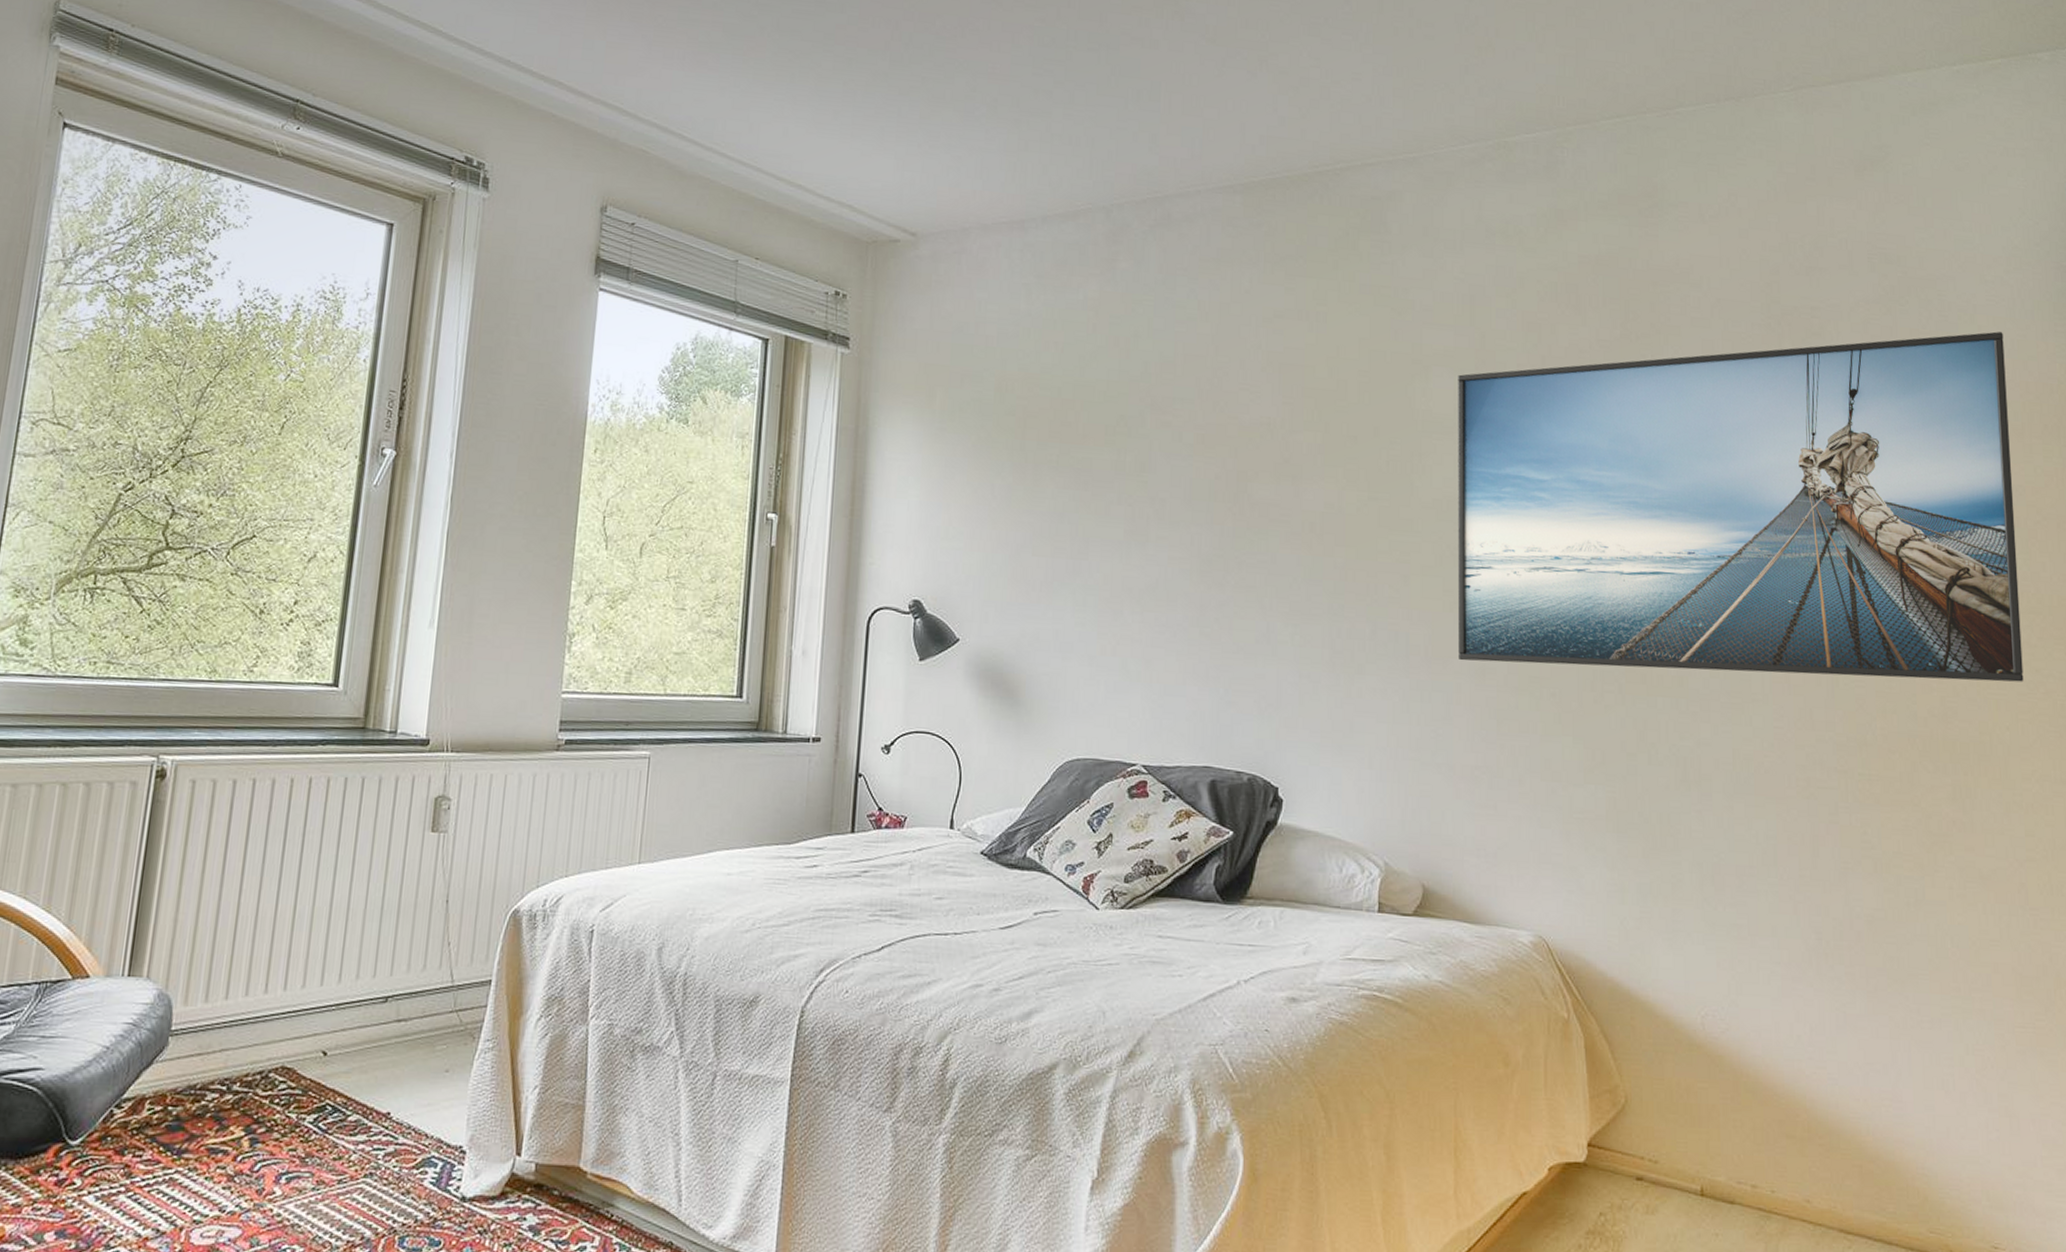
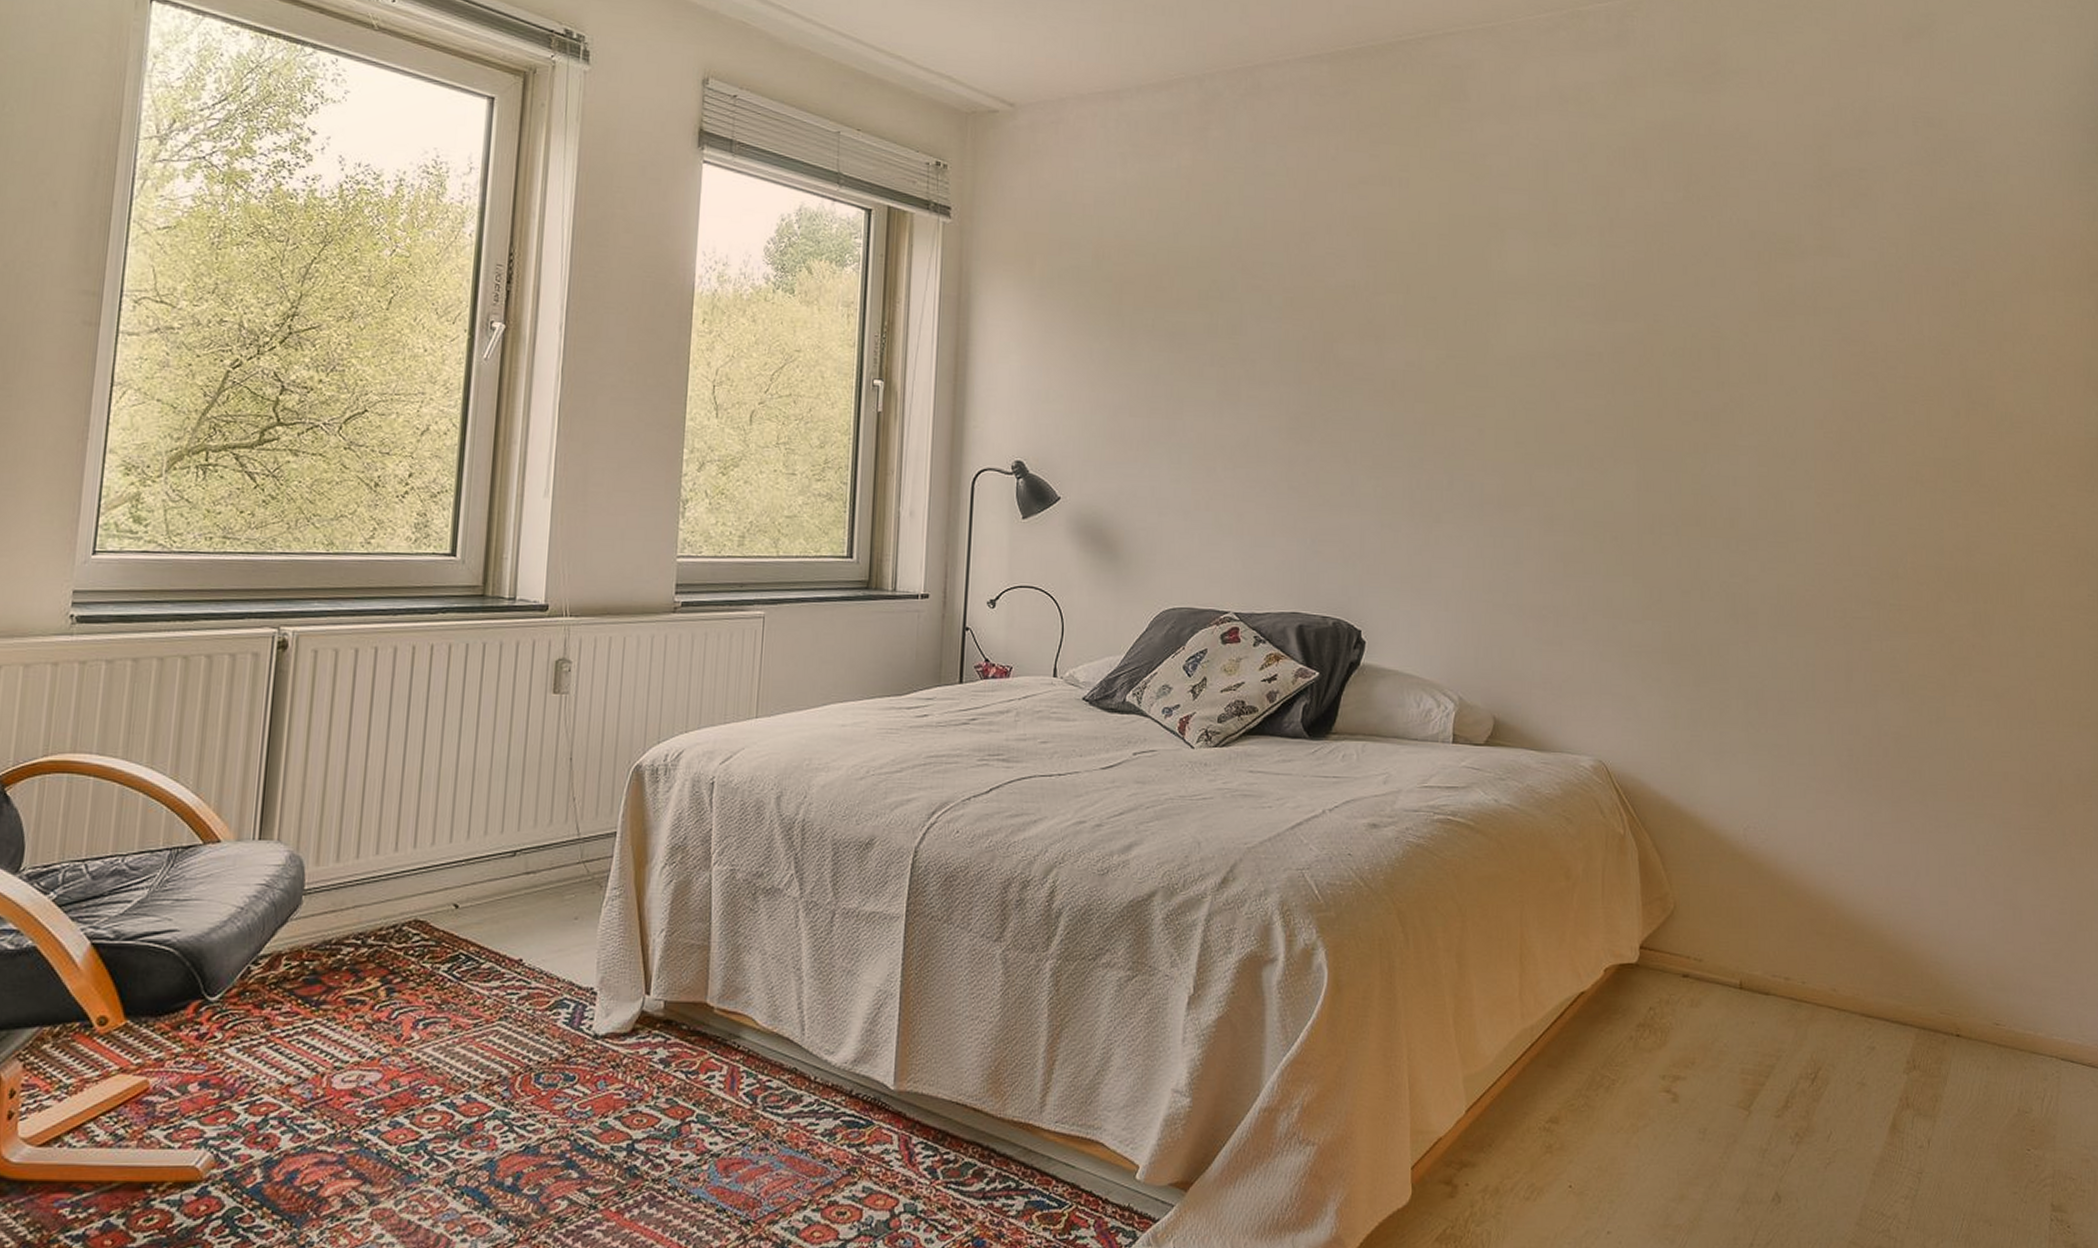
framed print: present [1457,331,2024,682] -> none [1528,190,2040,517]

